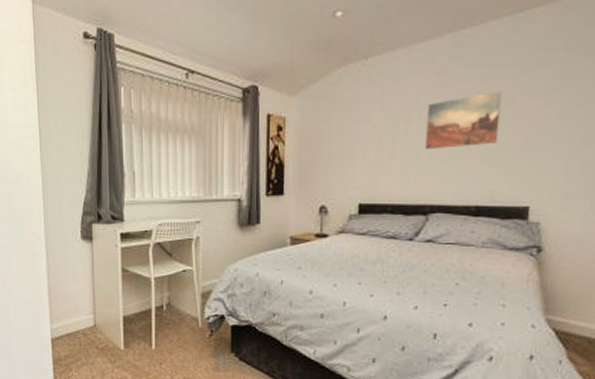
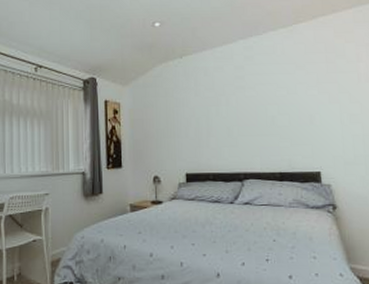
wall art: present [424,91,503,150] -> none [231,82,289,128]

